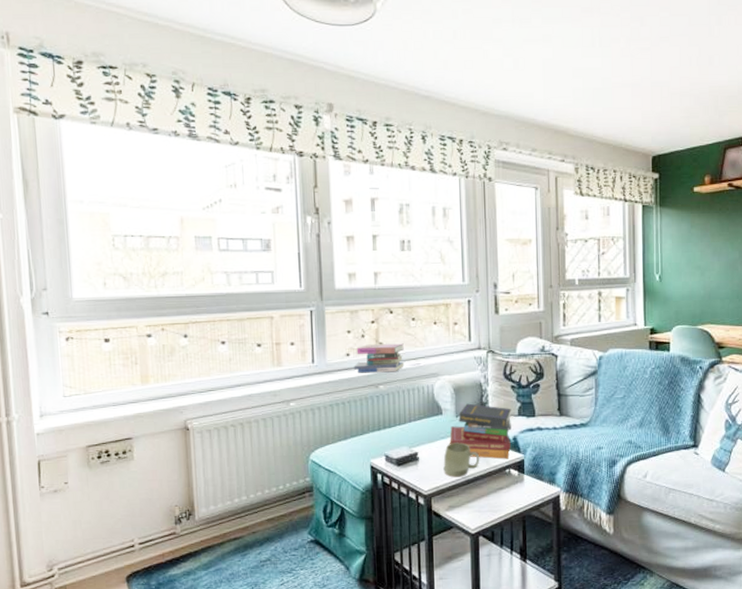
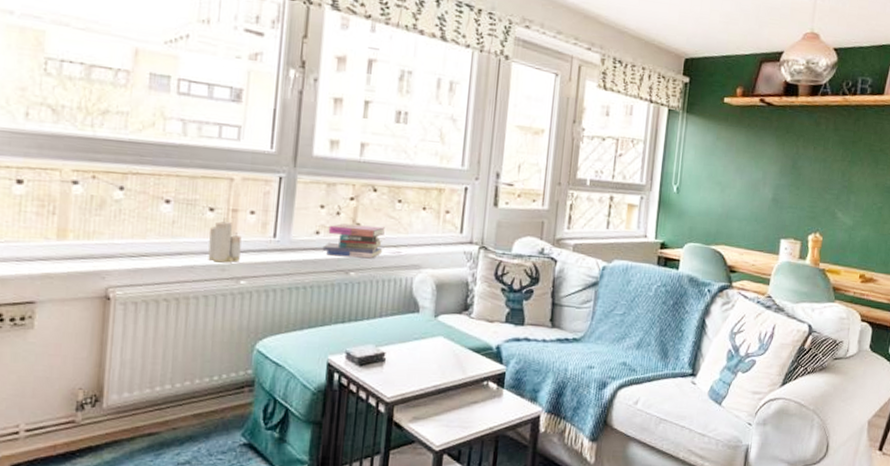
candle: none [260,351,287,389] -> present [208,218,242,263]
mug: present [443,442,480,478] -> none [412,345,456,386]
books: present [449,403,512,460] -> none [423,303,499,370]

